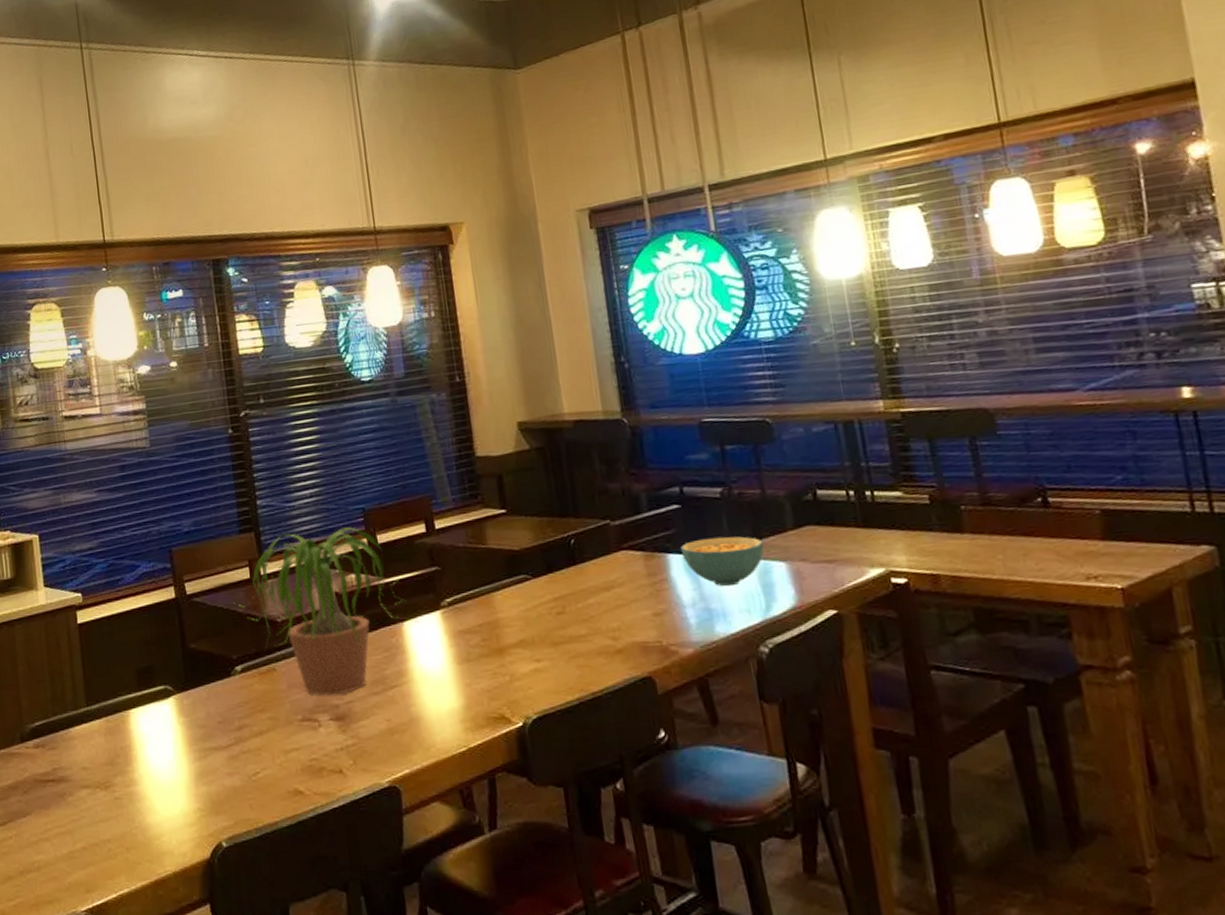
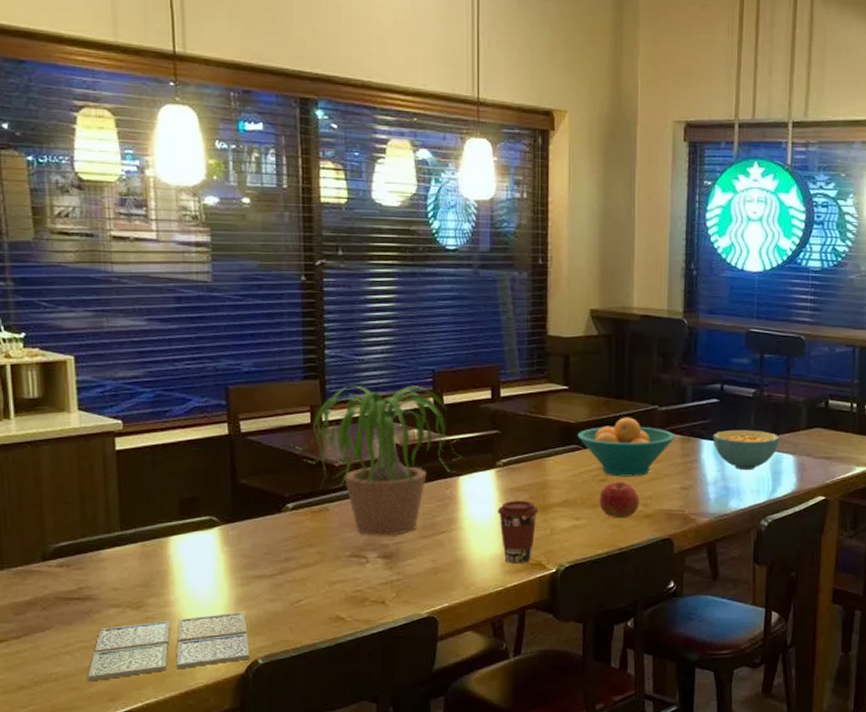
drink coaster: none [65,789,214,871] -> present [87,612,250,682]
coffee cup: none [448,643,494,718] -> present [497,500,539,563]
fruit bowl: none [524,536,636,608] -> present [577,417,675,477]
apple: none [559,611,607,657] -> present [599,481,639,519]

